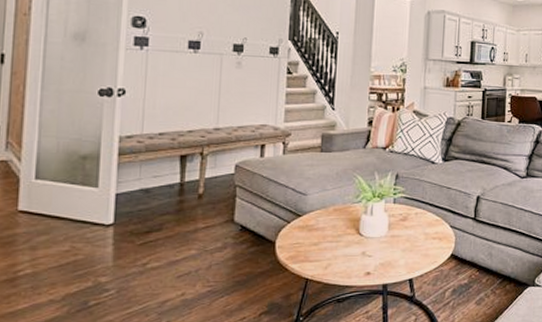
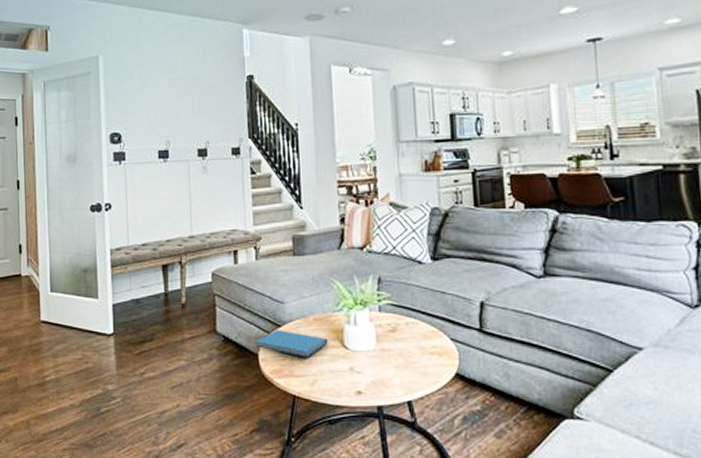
book: none [274,219,345,244] -> present [256,330,328,358]

